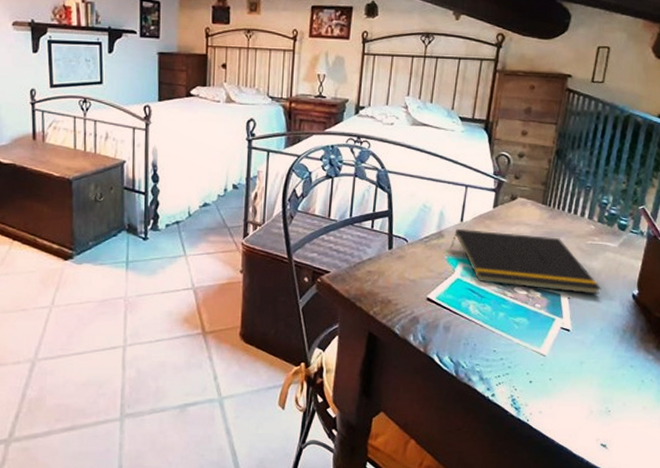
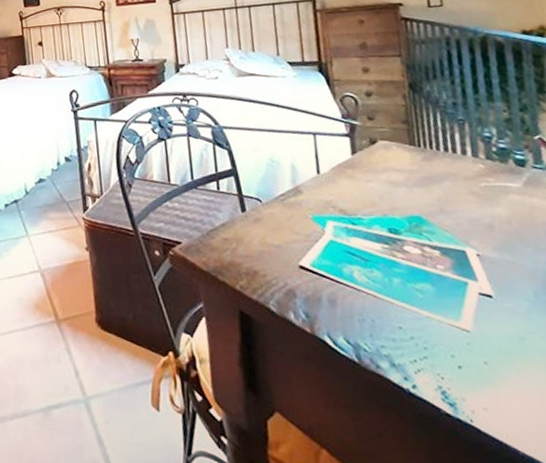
notepad: present [450,228,602,294] -> none [312,181,519,248]

